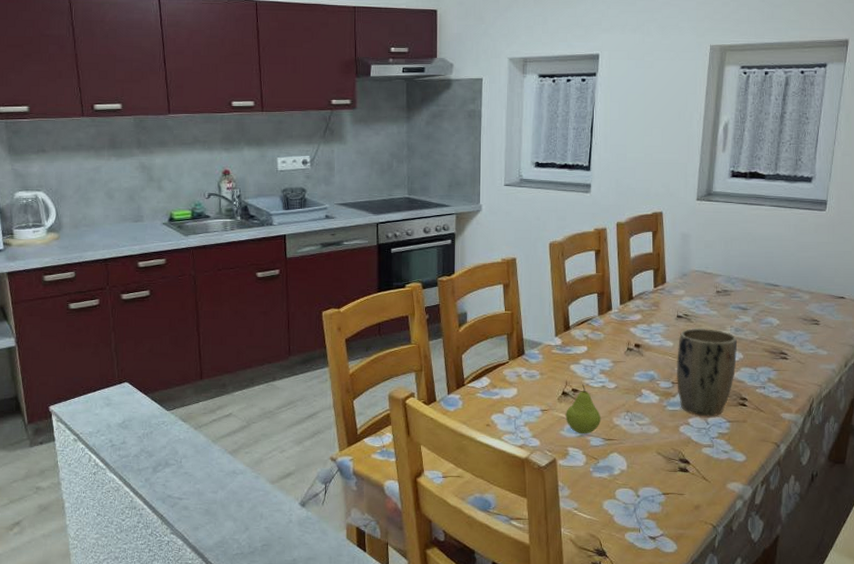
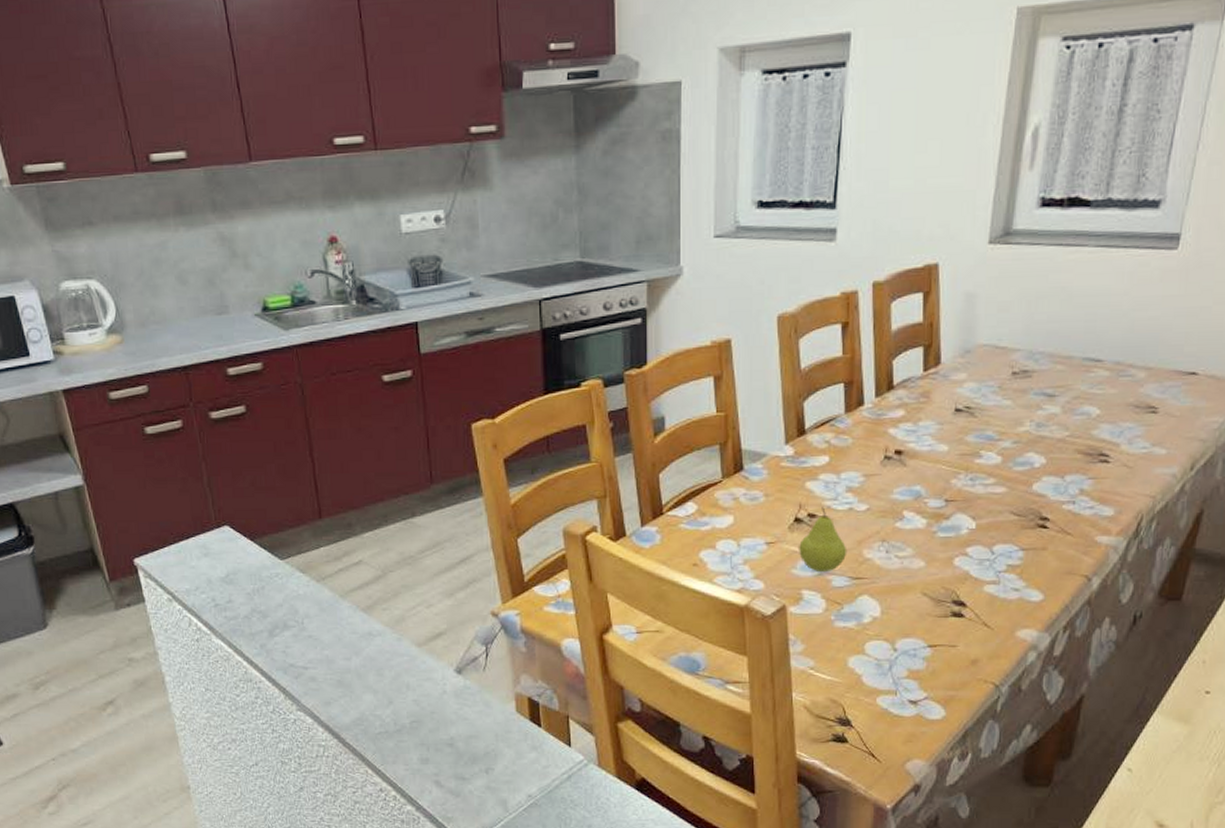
plant pot: present [676,328,738,417] -> none [951,425,1040,544]

